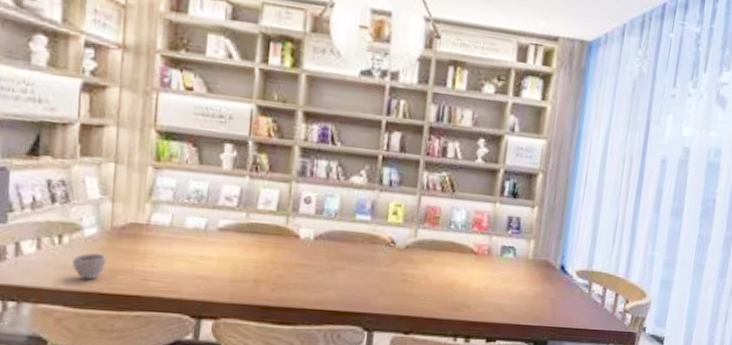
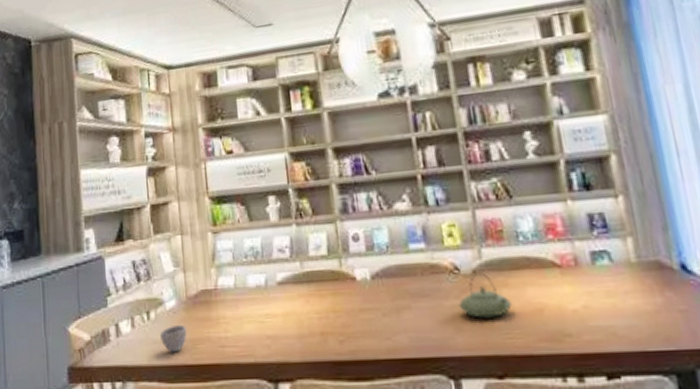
teapot: none [387,248,431,286] -> present [458,272,512,318]

